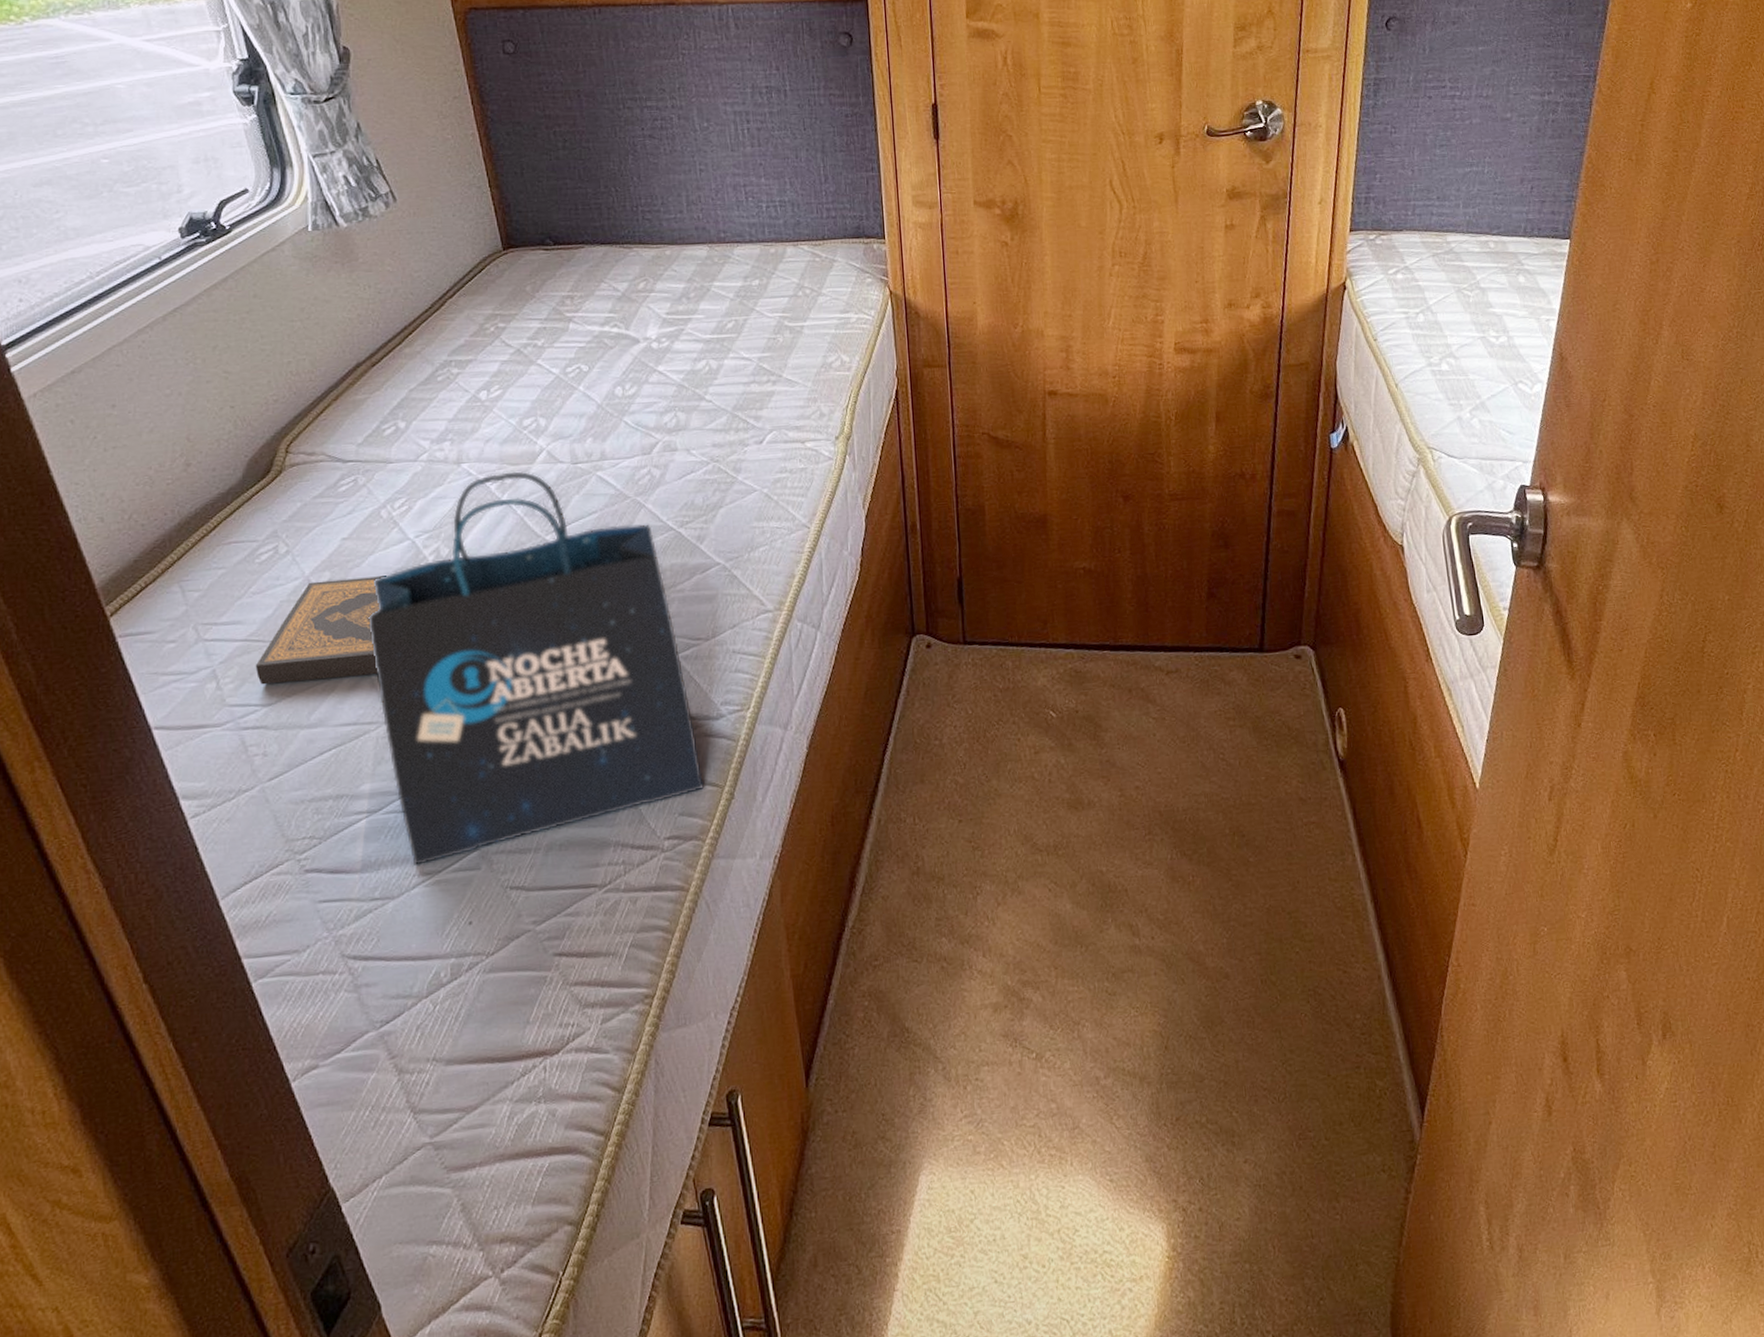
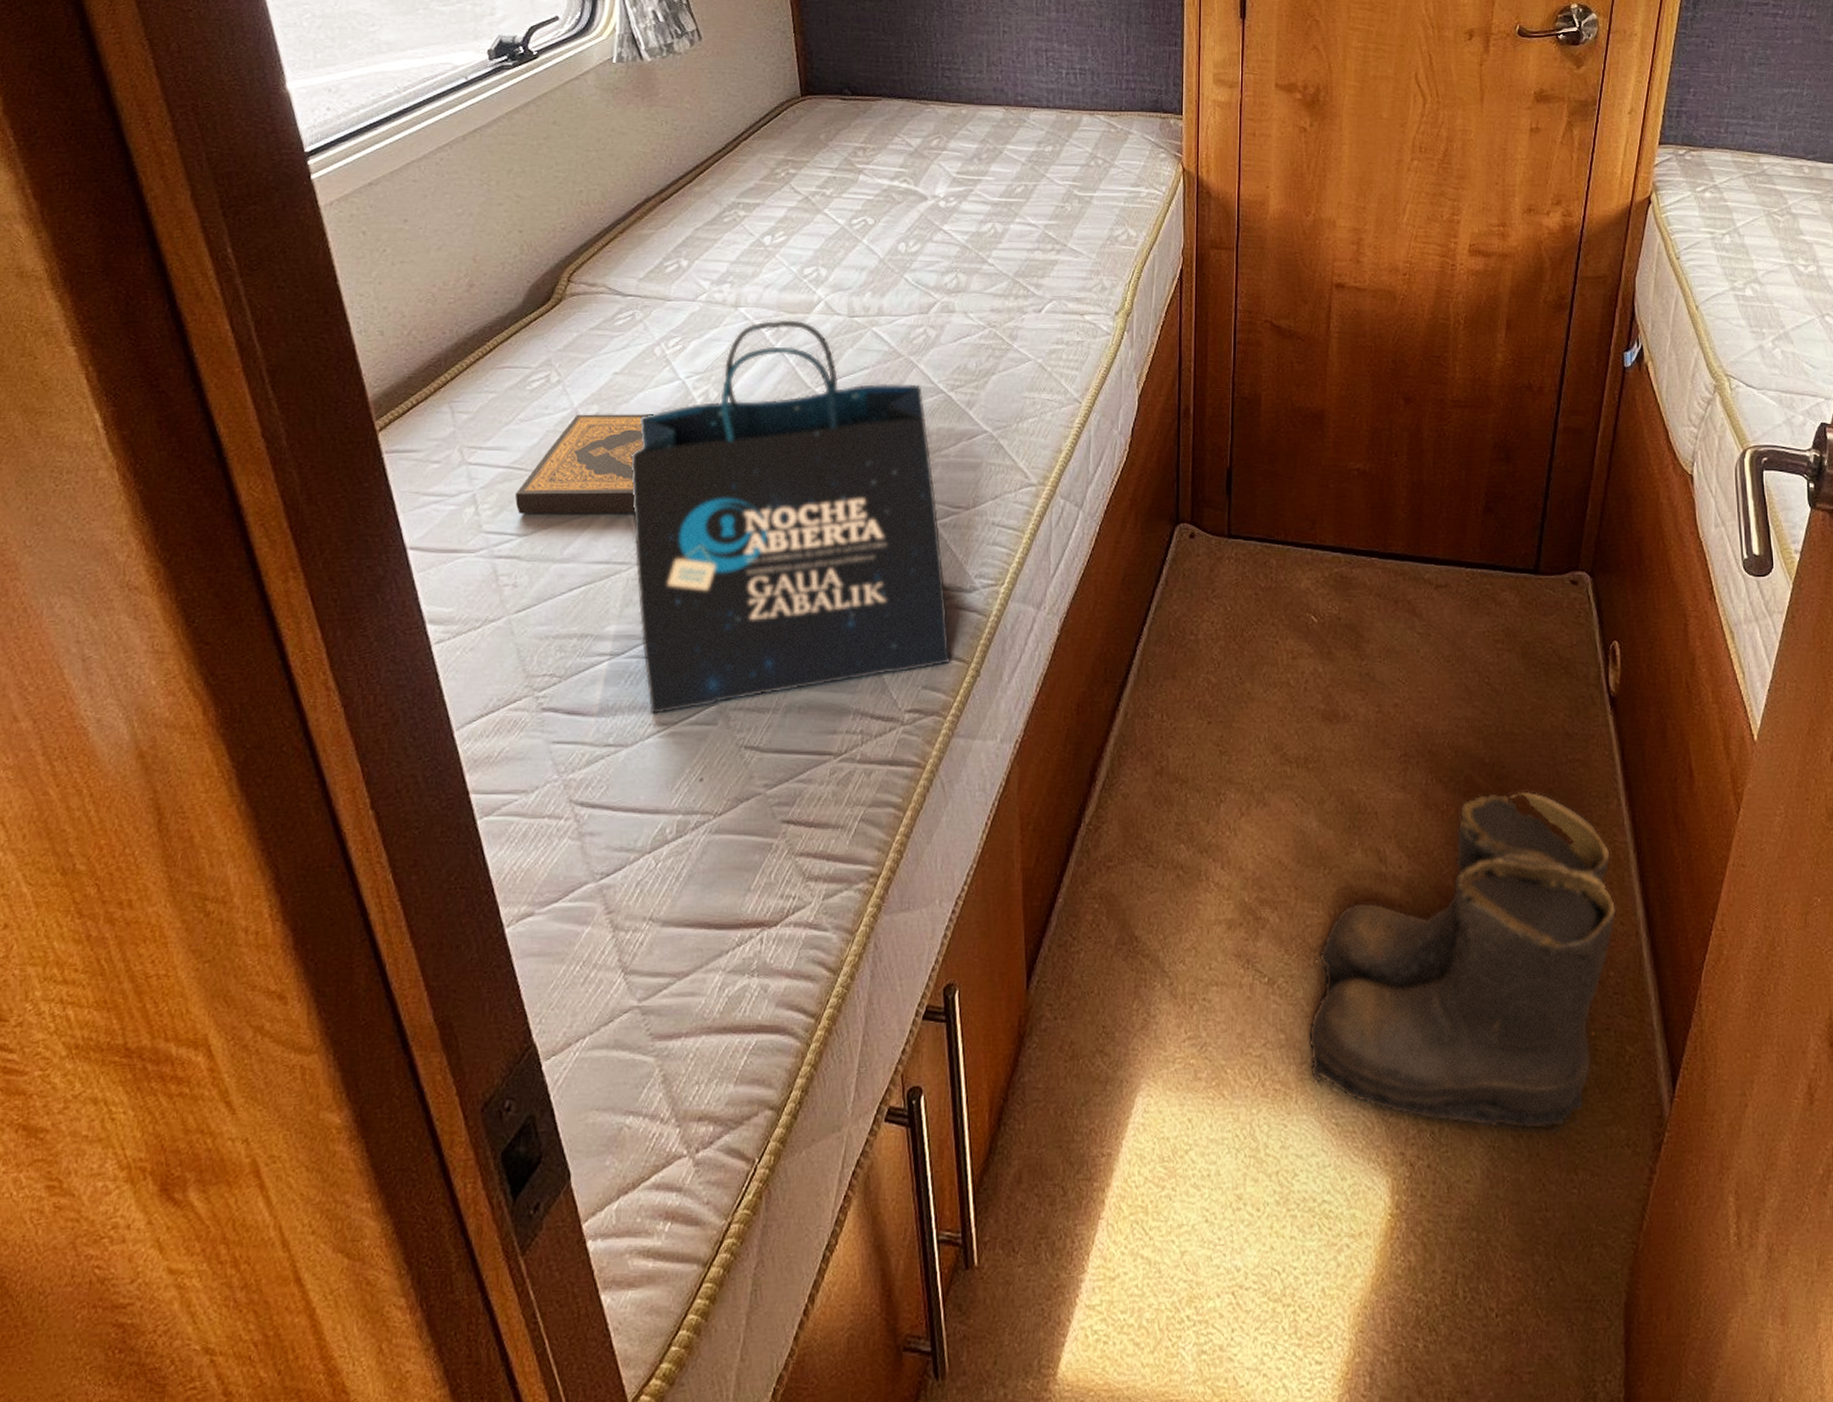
boots: none [1077,856,1359,1169] -> present [1308,791,1617,1135]

